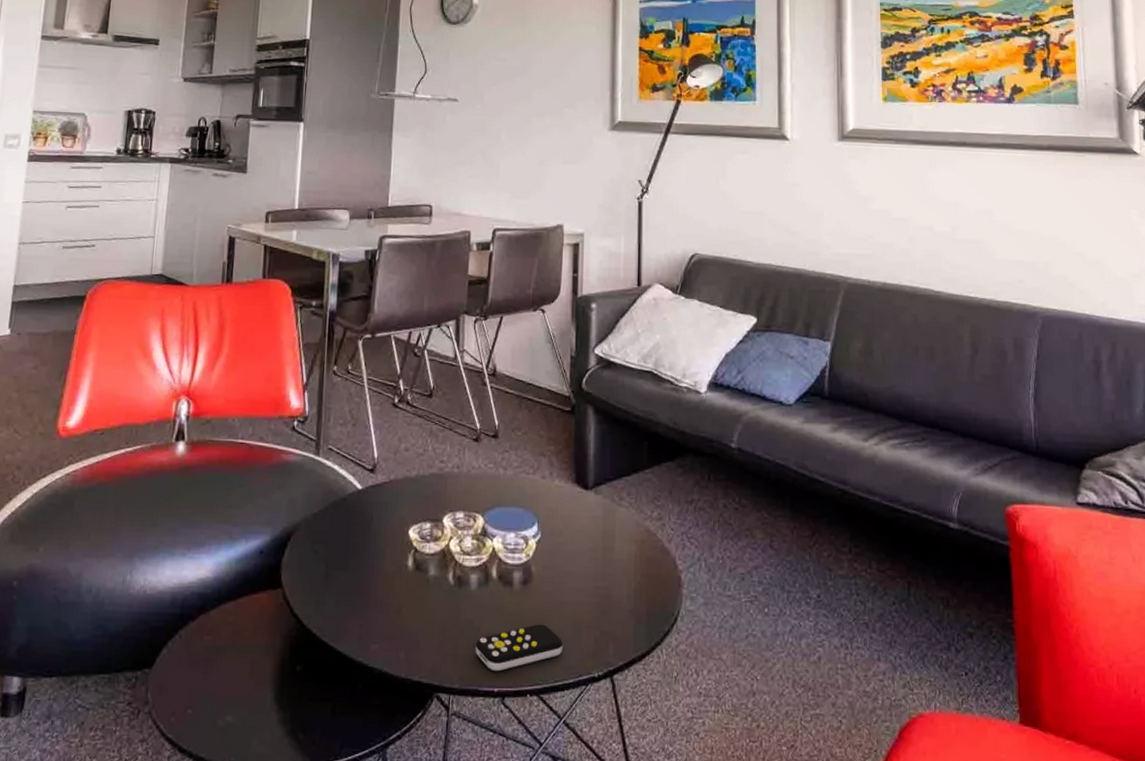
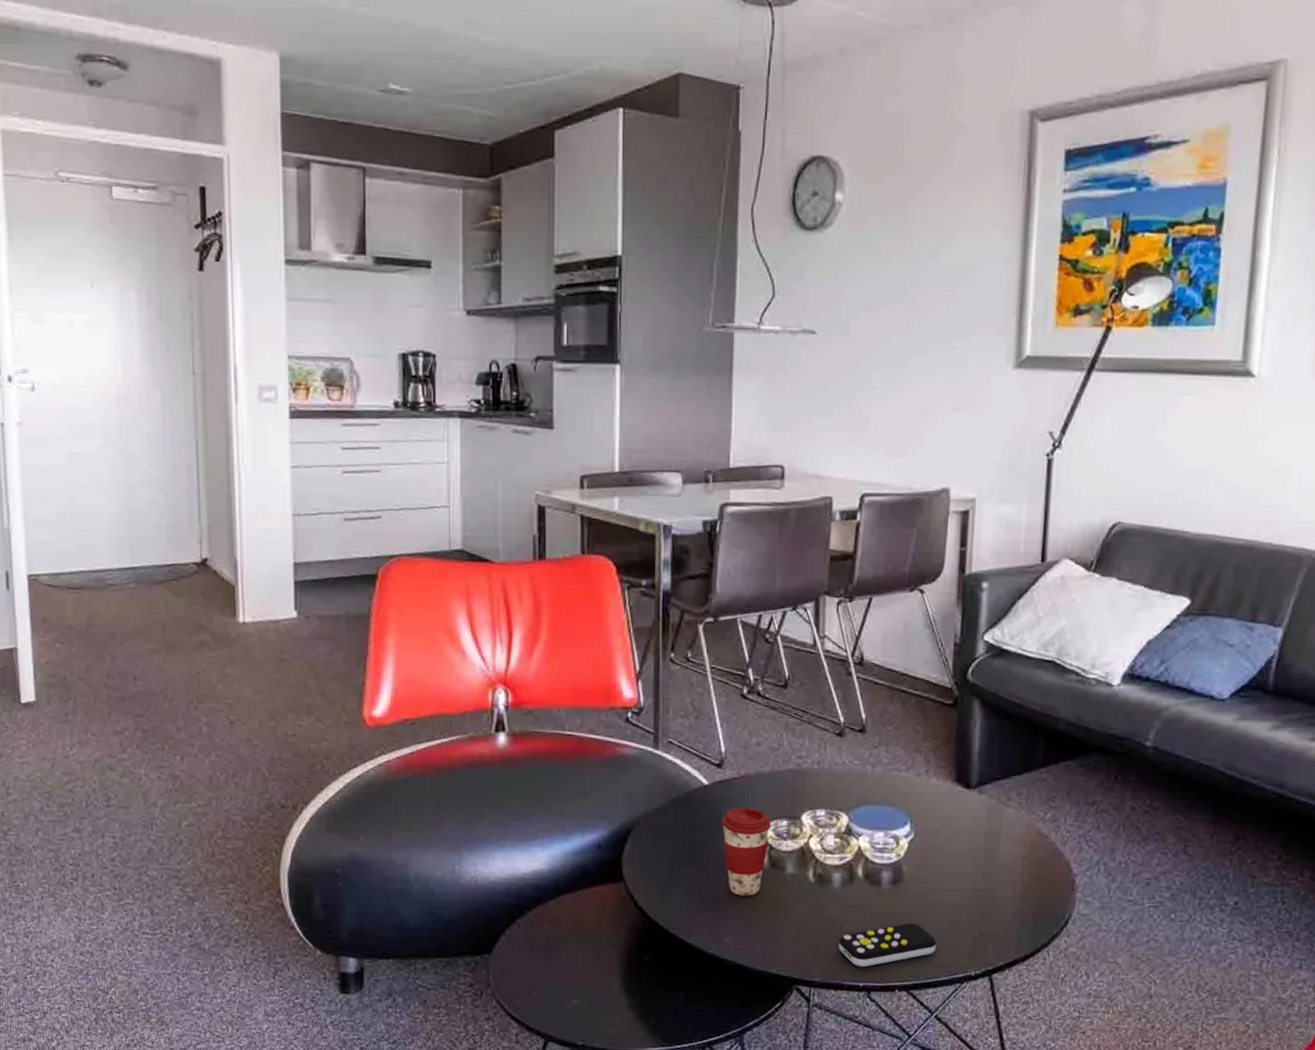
coffee cup: none [373,511,416,600] -> present [722,807,771,896]

